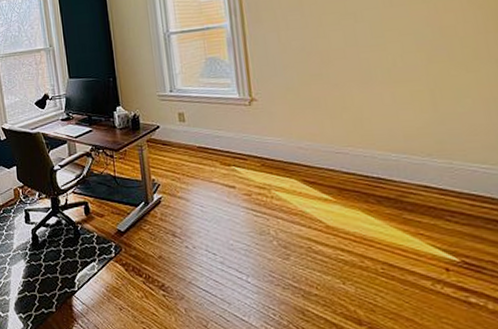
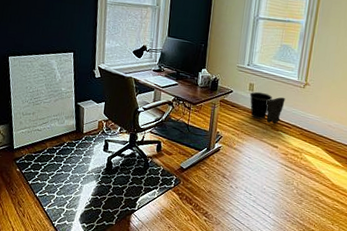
wastebasket: none [181,121,212,155] -> present [249,91,272,120]
bag: none [205,123,230,159] -> present [266,97,285,124]

